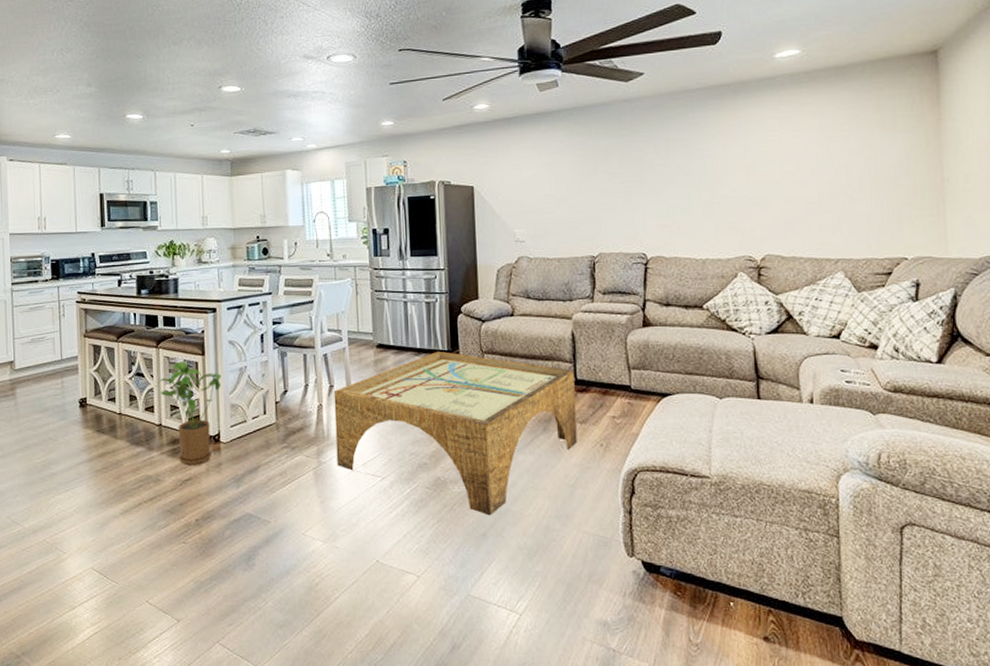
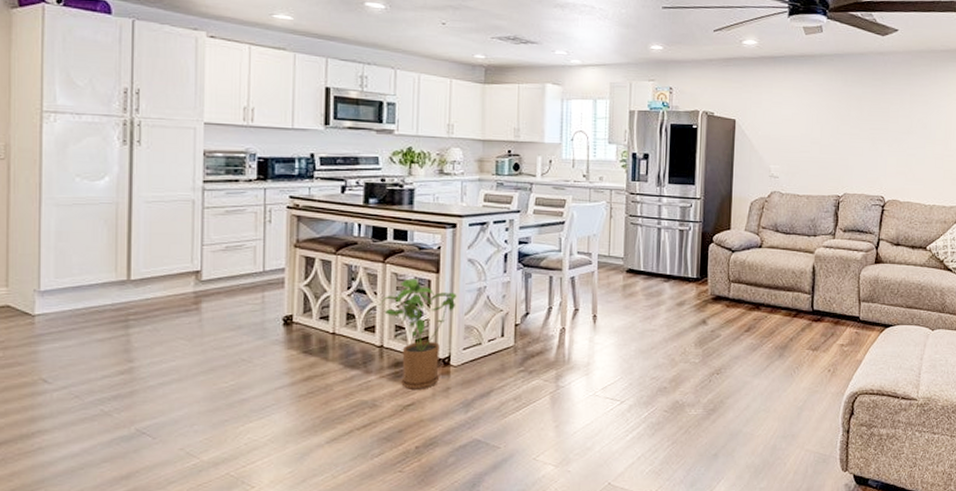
coffee table: present [333,351,577,516] -> none [576,279,811,437]

